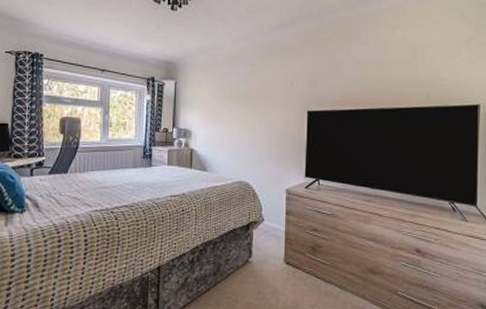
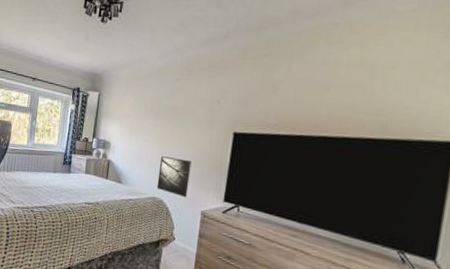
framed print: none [242,140,272,178] -> present [156,156,192,198]

